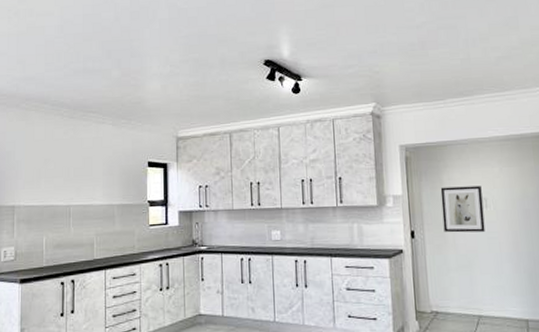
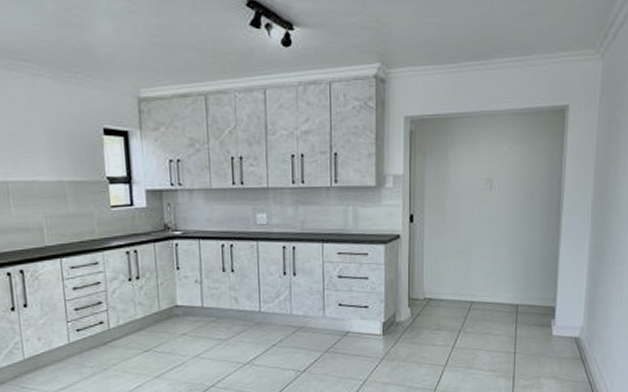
wall art: present [440,186,485,233] -> none [444,165,488,217]

